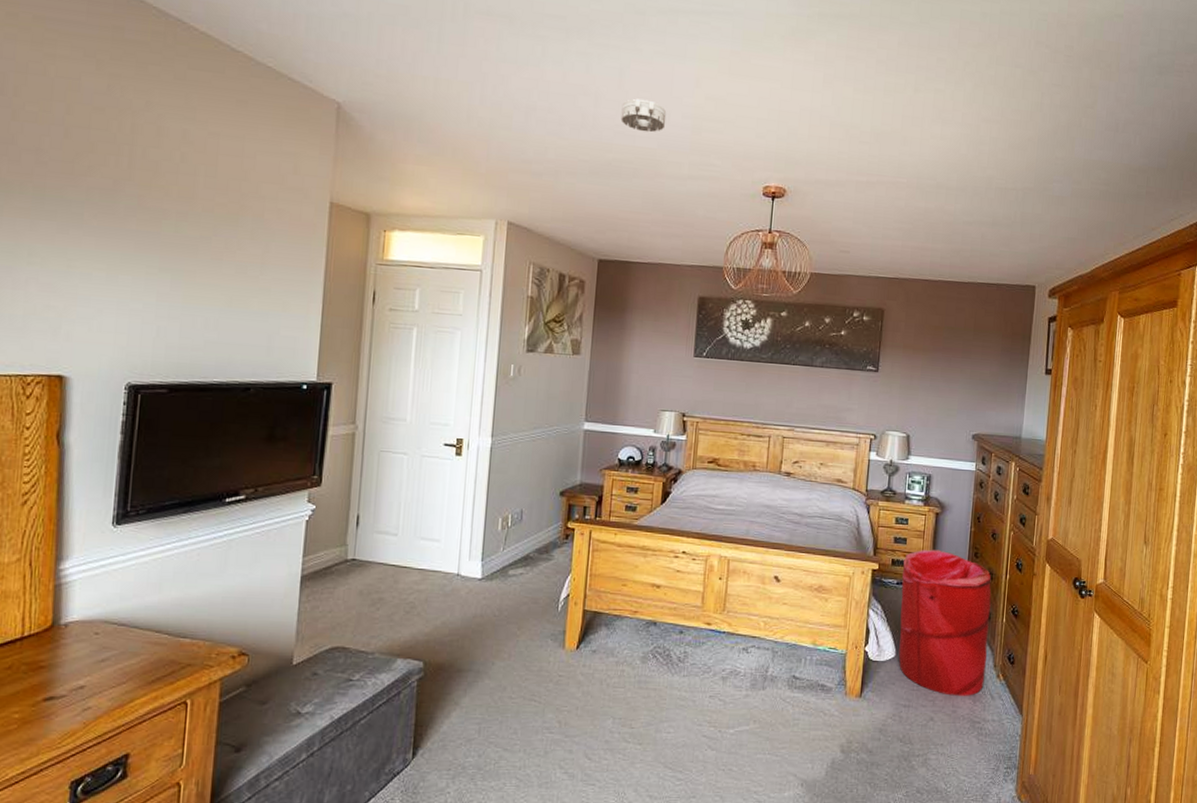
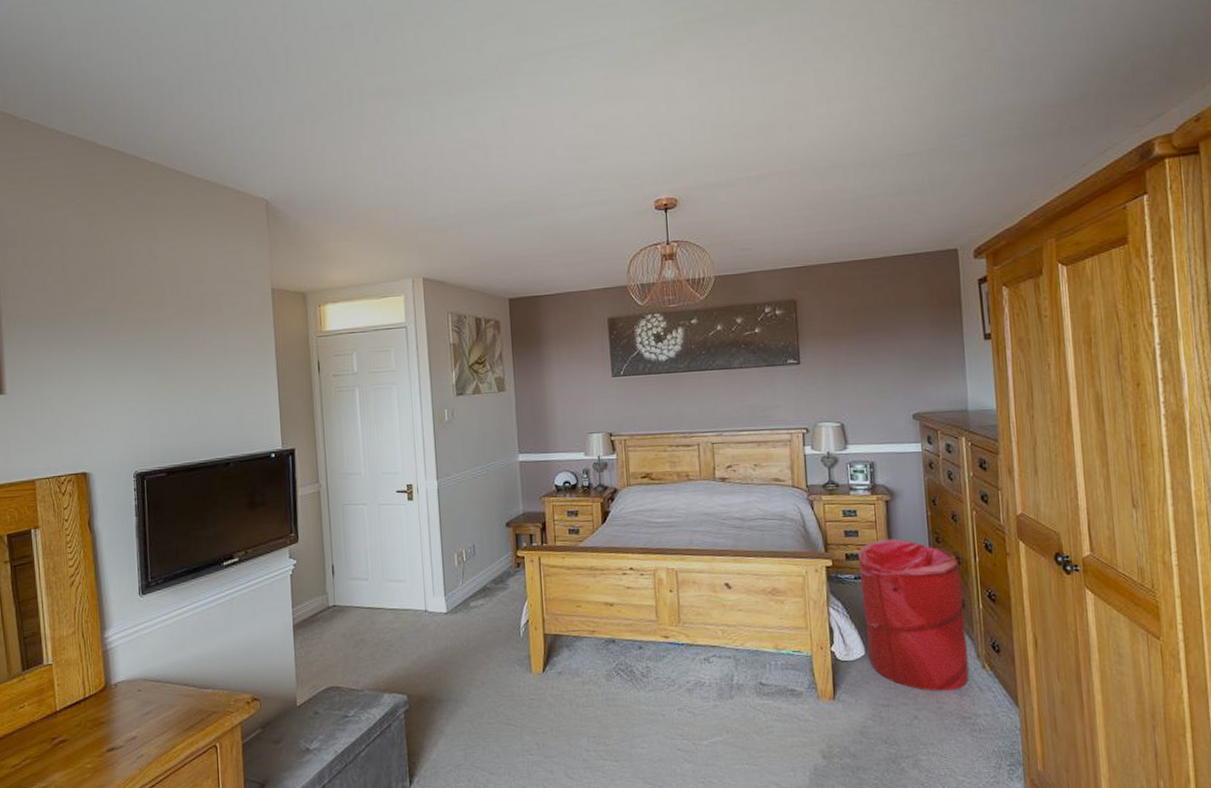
smoke detector: present [620,98,667,133] -> none [509,140,552,172]

